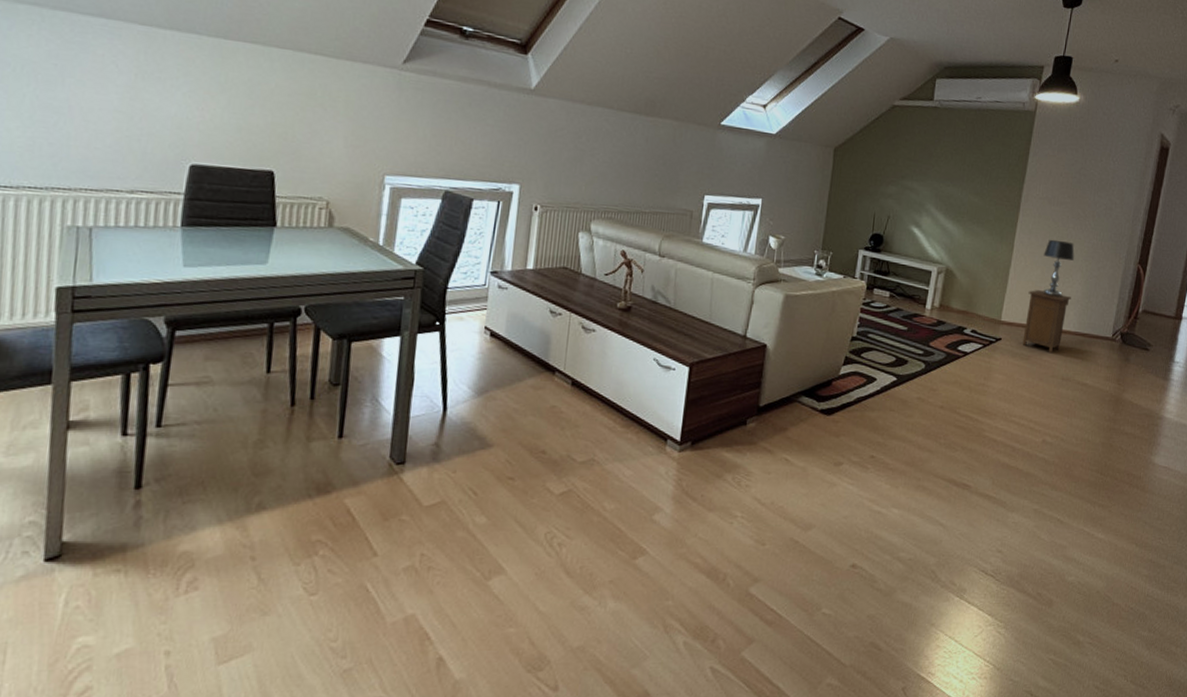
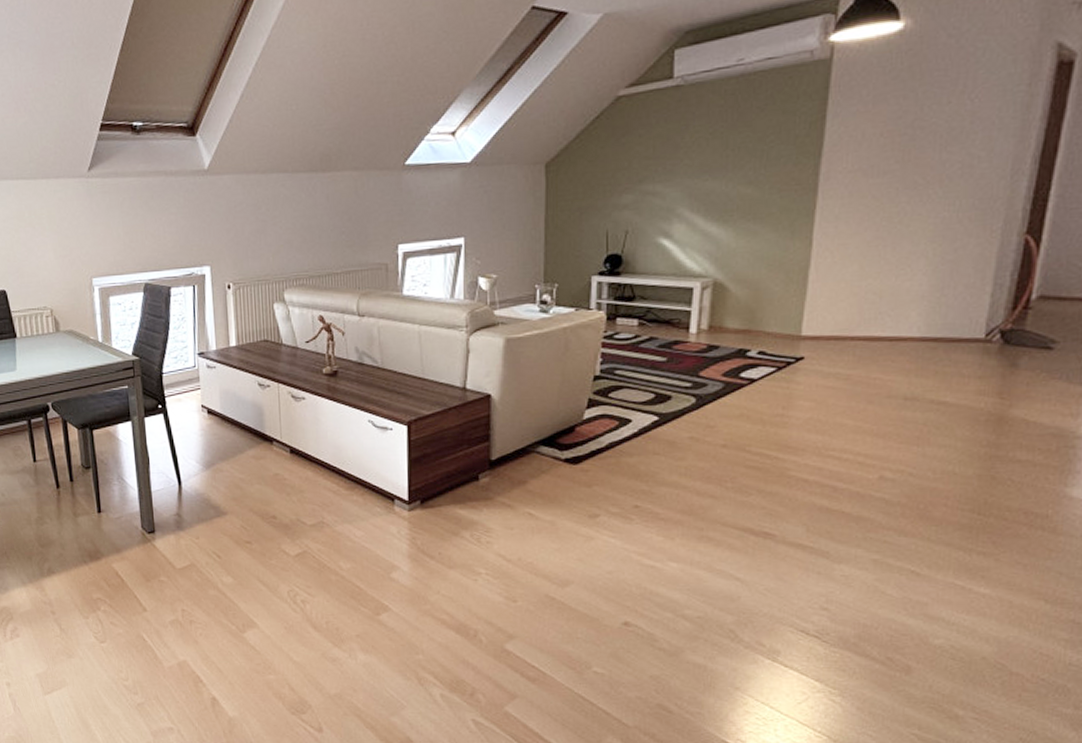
nightstand: present [1022,290,1071,353] -> none [837,290,911,367]
table lamp: present [1043,239,1075,297] -> none [861,221,912,297]

